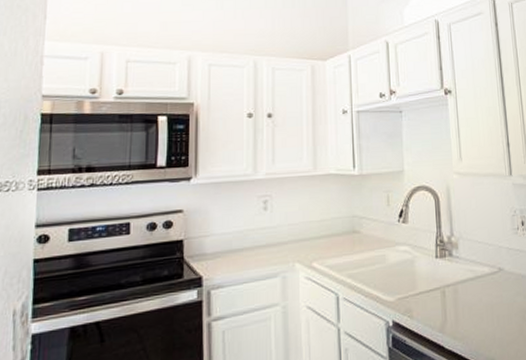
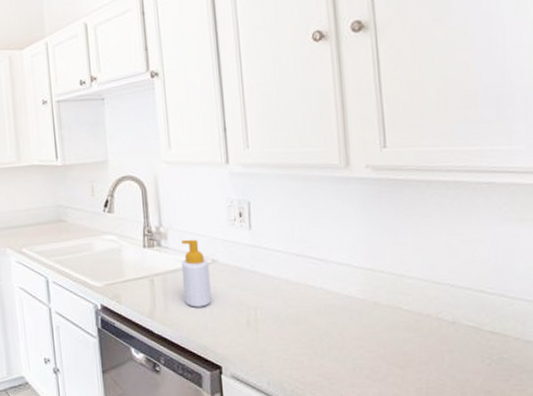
soap bottle: none [471,248,499,318] -> present [181,239,212,307]

